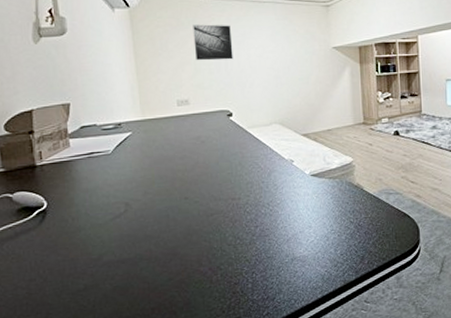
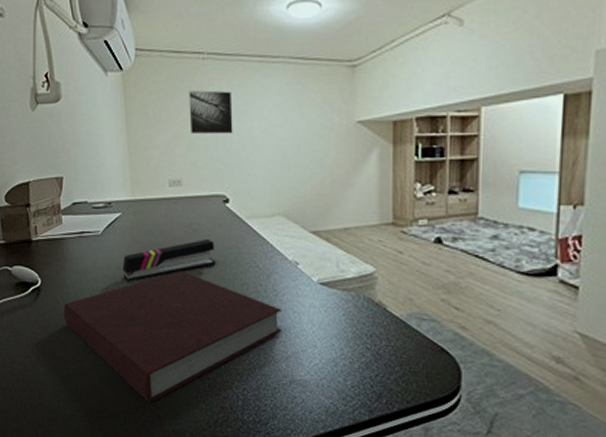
notebook: none [72,177,283,302] -> present [63,270,283,404]
stapler: none [134,148,223,194] -> present [122,238,216,283]

